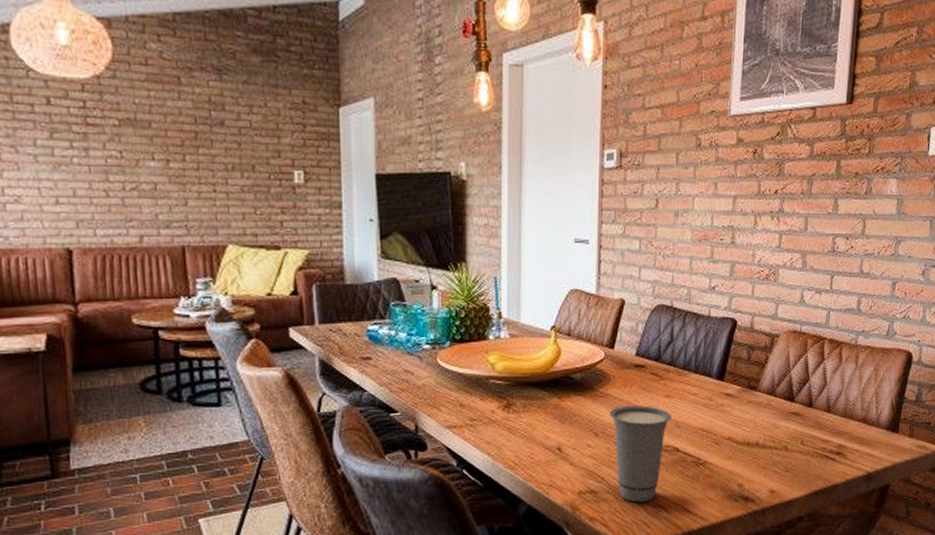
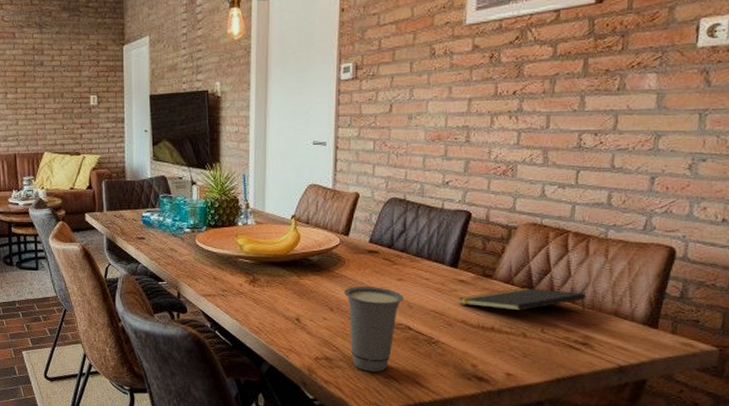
notepad: none [724,399,840,424] -> present [458,288,587,311]

